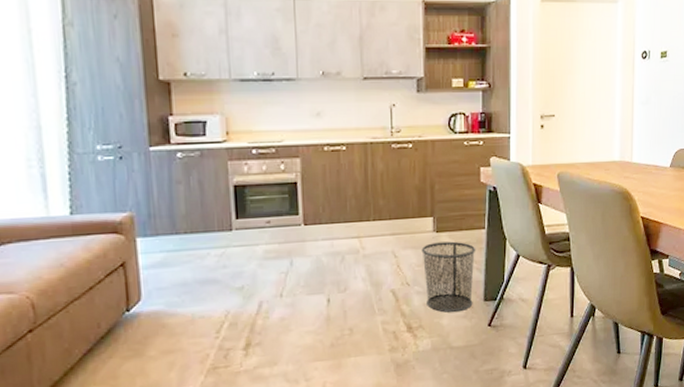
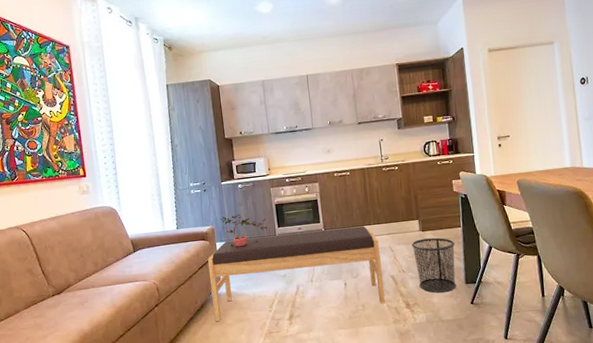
bench: none [120,222,381,354] -> present [207,226,385,321]
potted plant: none [143,196,220,244] -> present [219,214,268,246]

